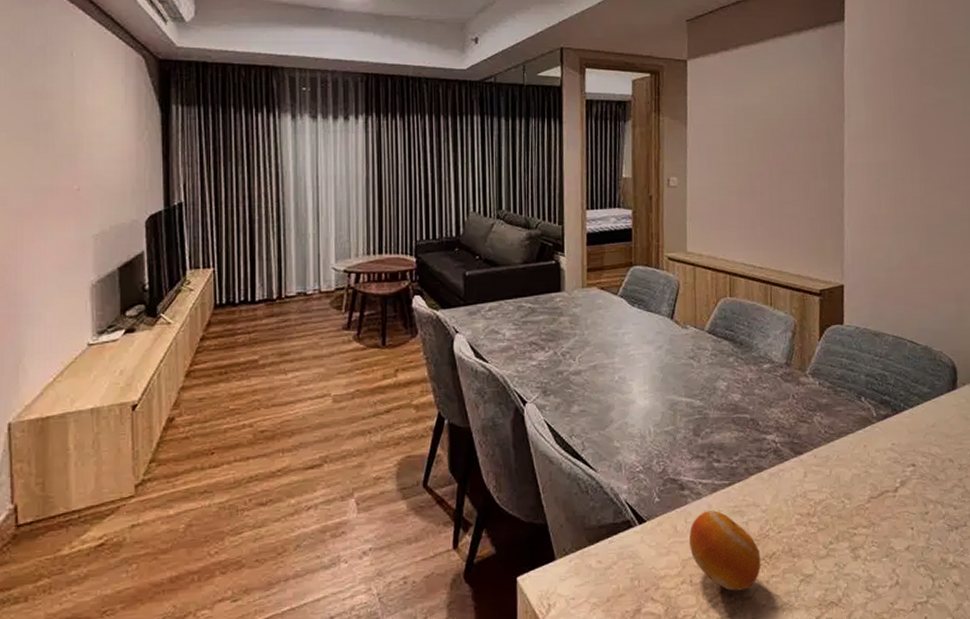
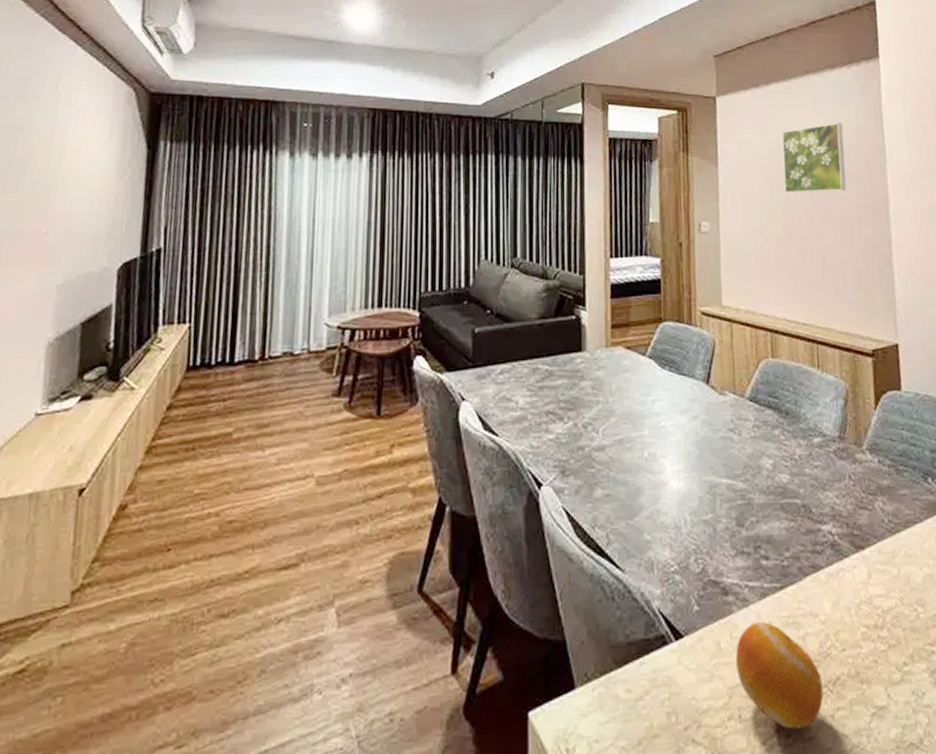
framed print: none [747,84,806,150] -> present [782,123,847,193]

